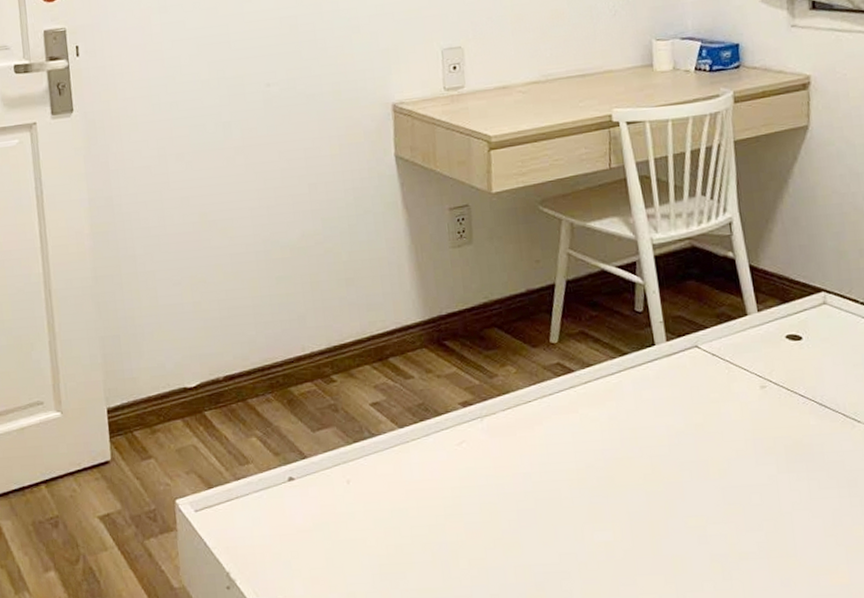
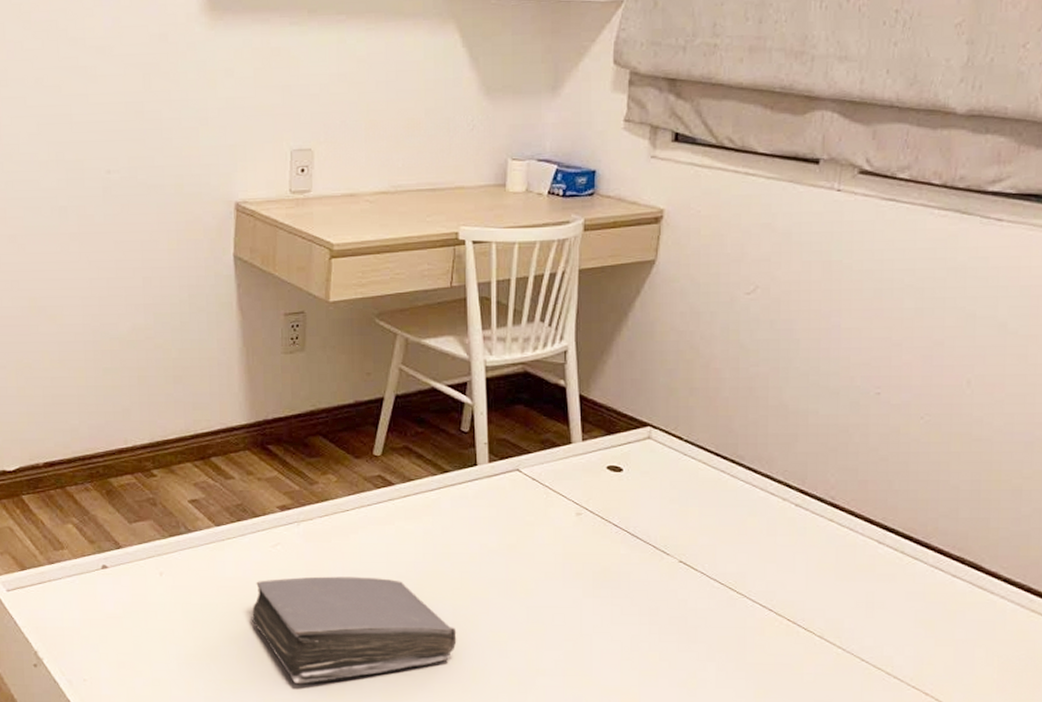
book: none [442,469,655,588] -> present [251,576,457,685]

